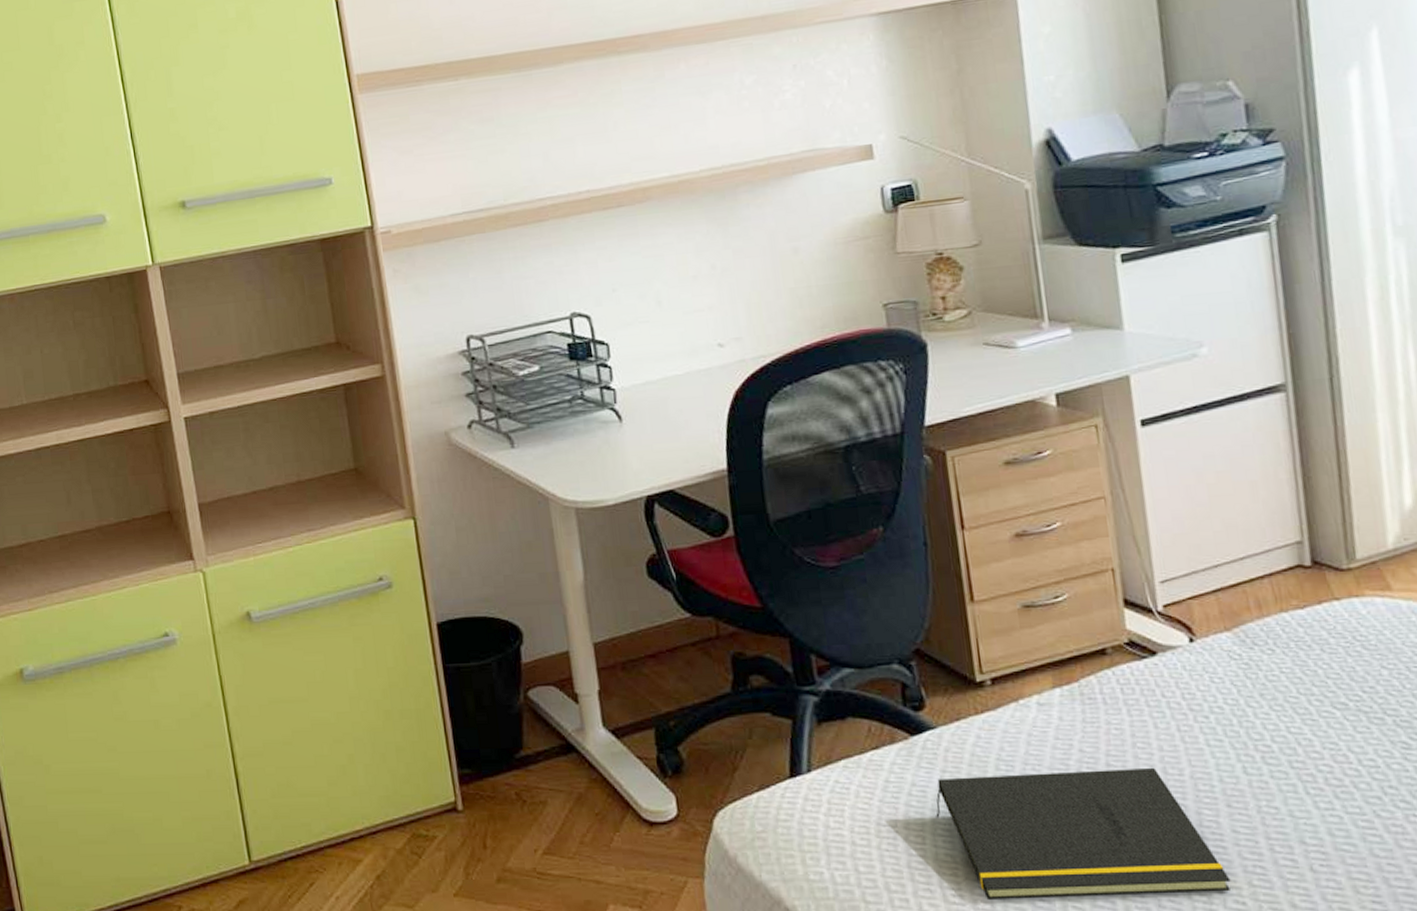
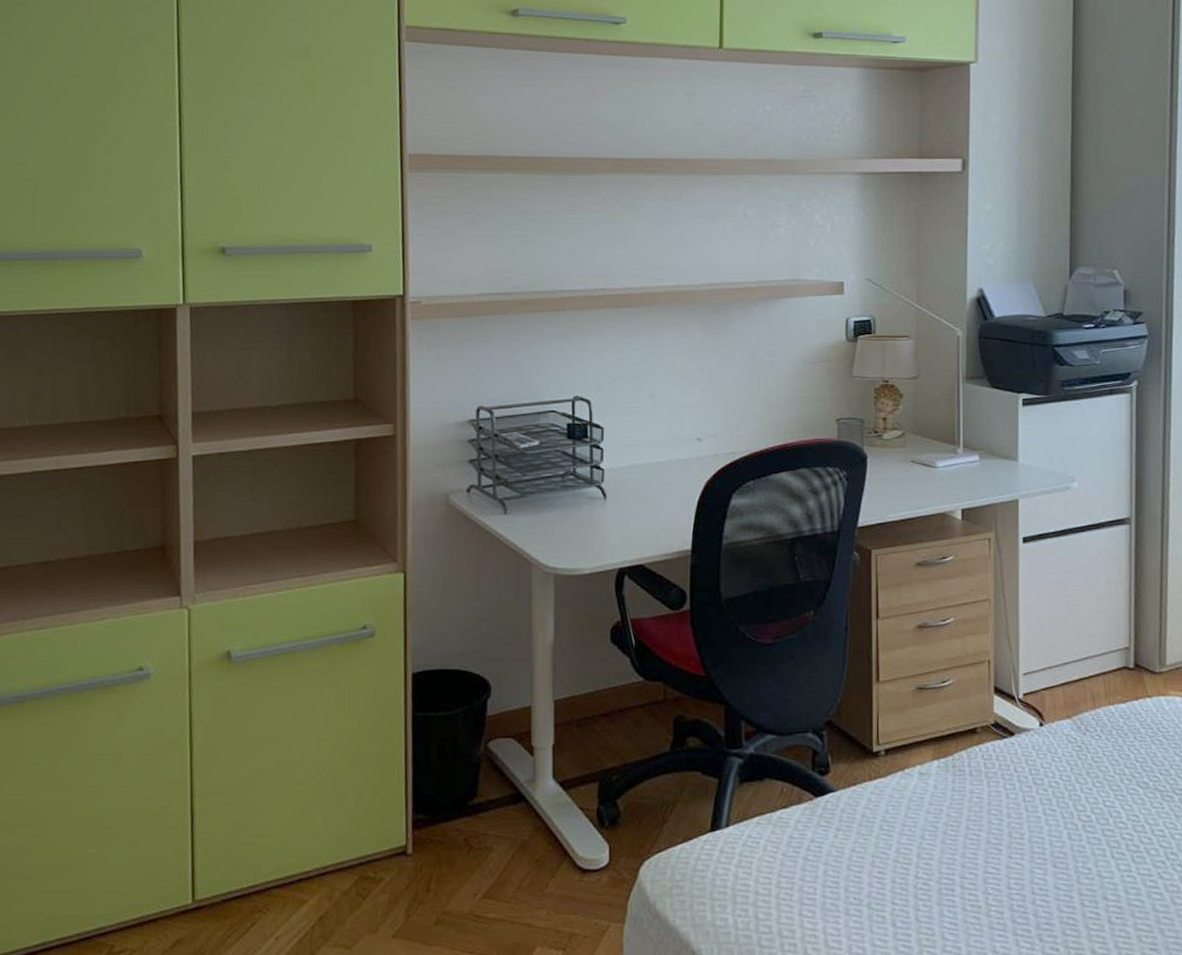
notepad: present [935,767,1231,901] -> none [827,831,1050,946]

